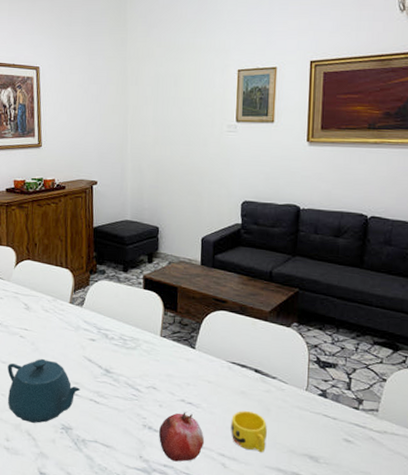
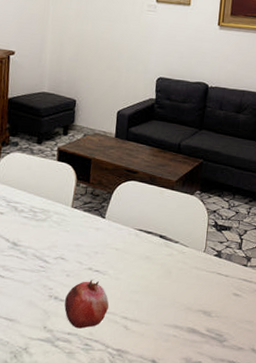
cup: present [231,410,267,453] -> none [134,274,168,313]

